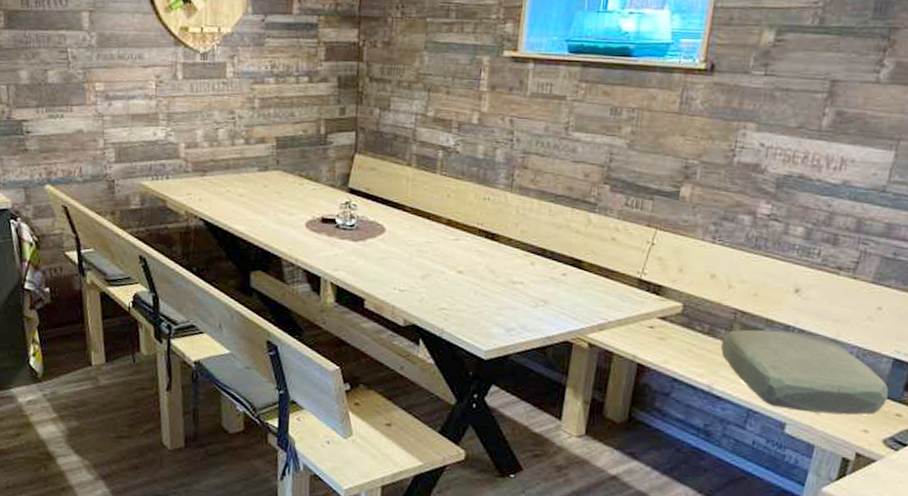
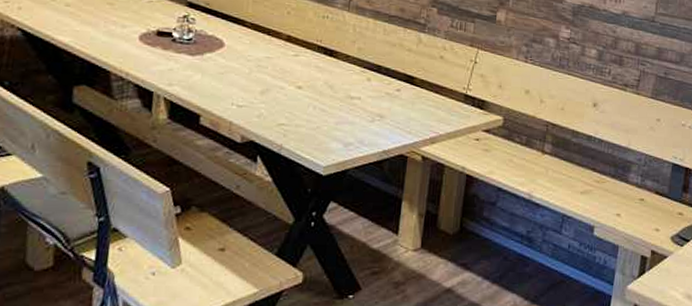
cushion: present [720,329,889,416] -> none [536,140,671,216]

